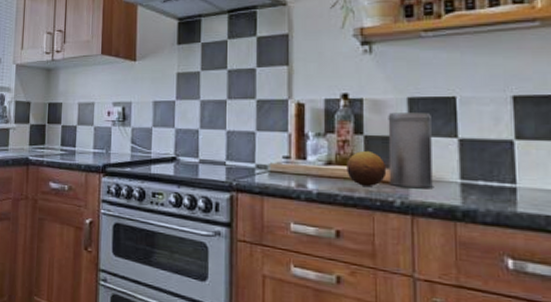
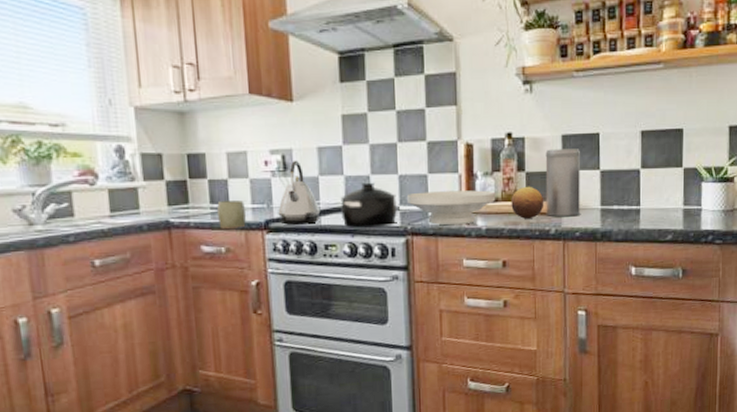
mug: none [65,144,89,170] -> present [217,201,247,229]
kettle: none [114,112,151,172] -> present [278,160,321,226]
saucepan: none [170,136,223,181] -> present [340,182,397,229]
bowl: none [234,149,329,186] -> present [407,190,496,226]

